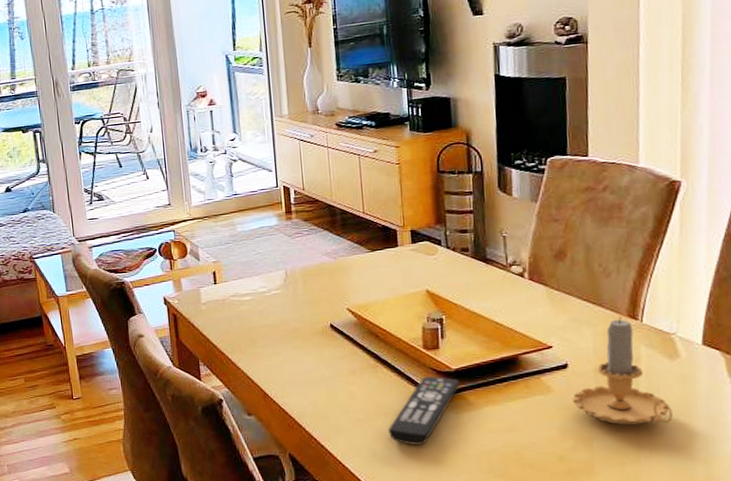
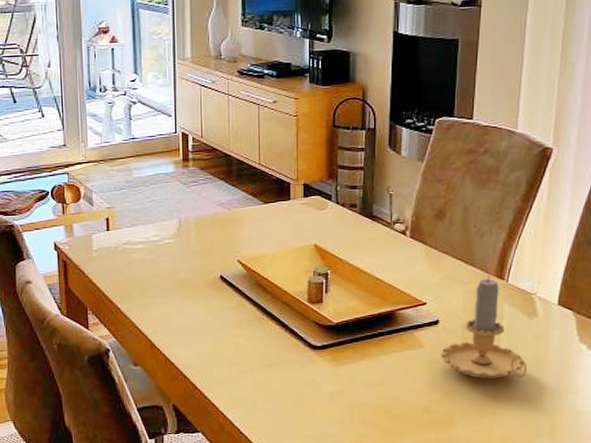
remote control: present [387,376,460,445] -> none [269,329,339,396]

